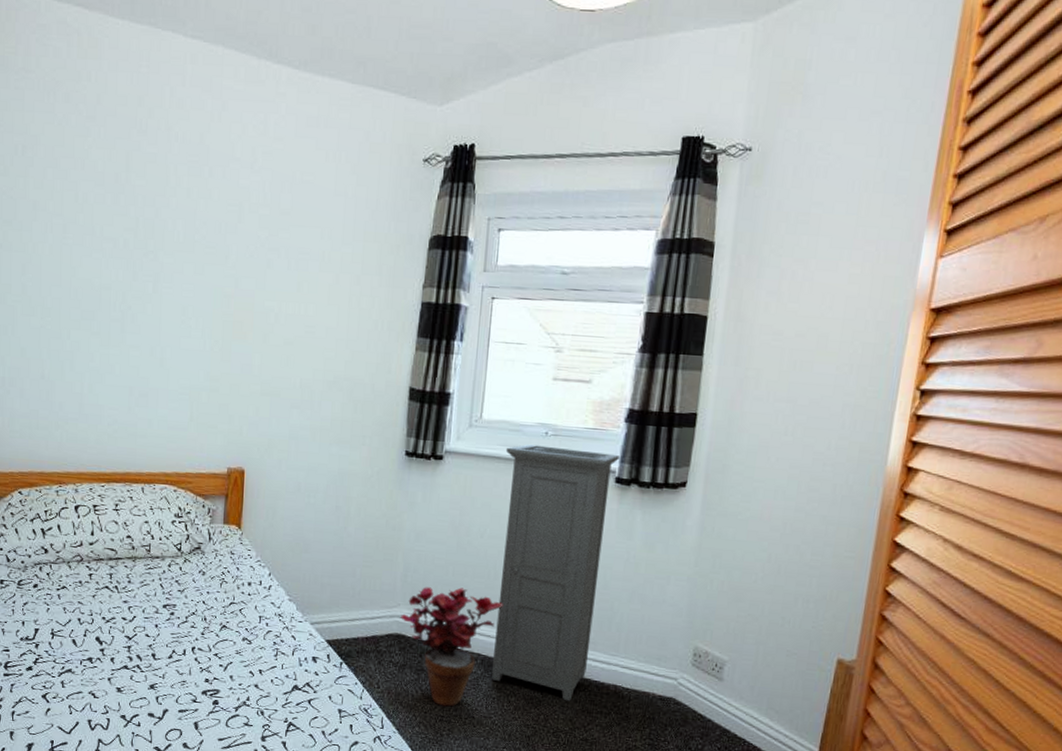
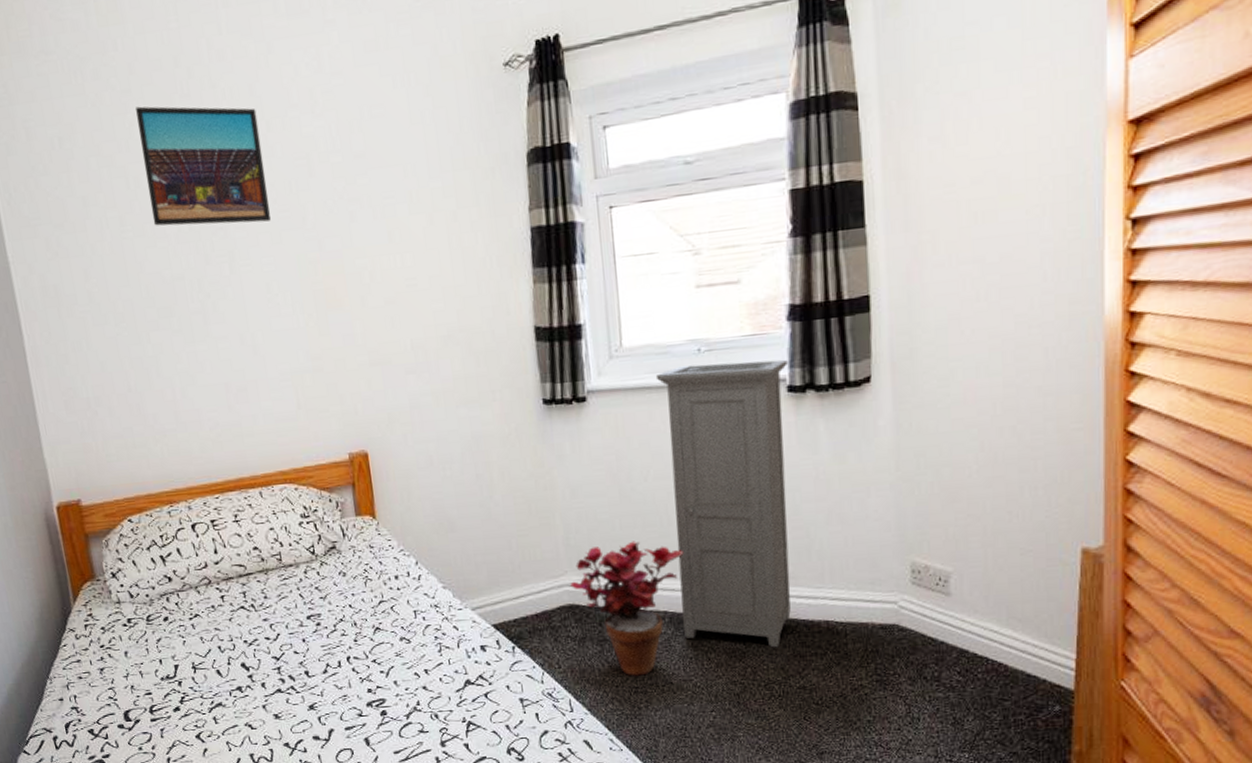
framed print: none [93,133,203,253] -> present [136,106,271,226]

